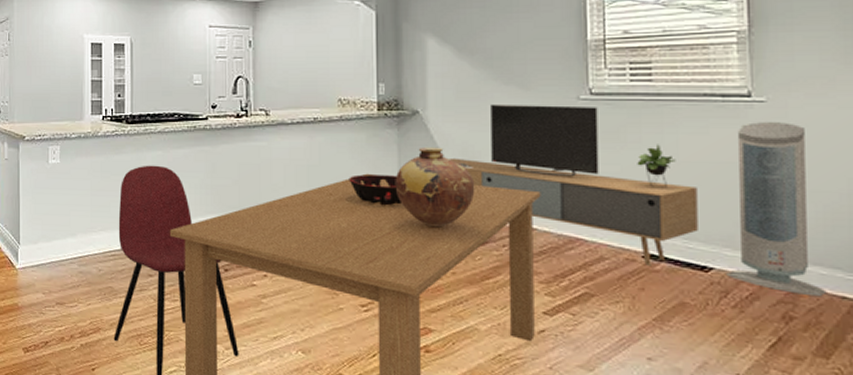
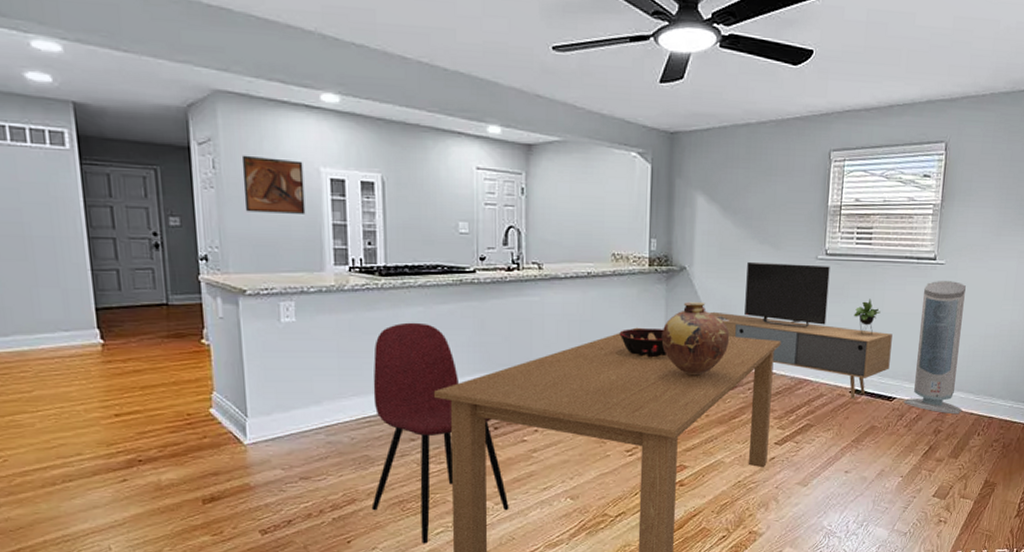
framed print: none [28,28,71,73] -> present [241,155,306,214]

